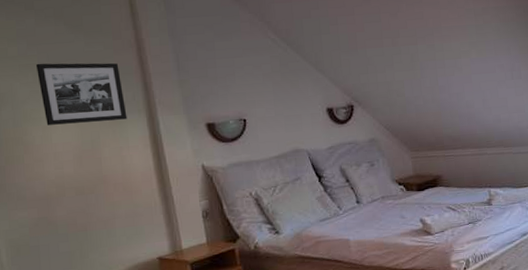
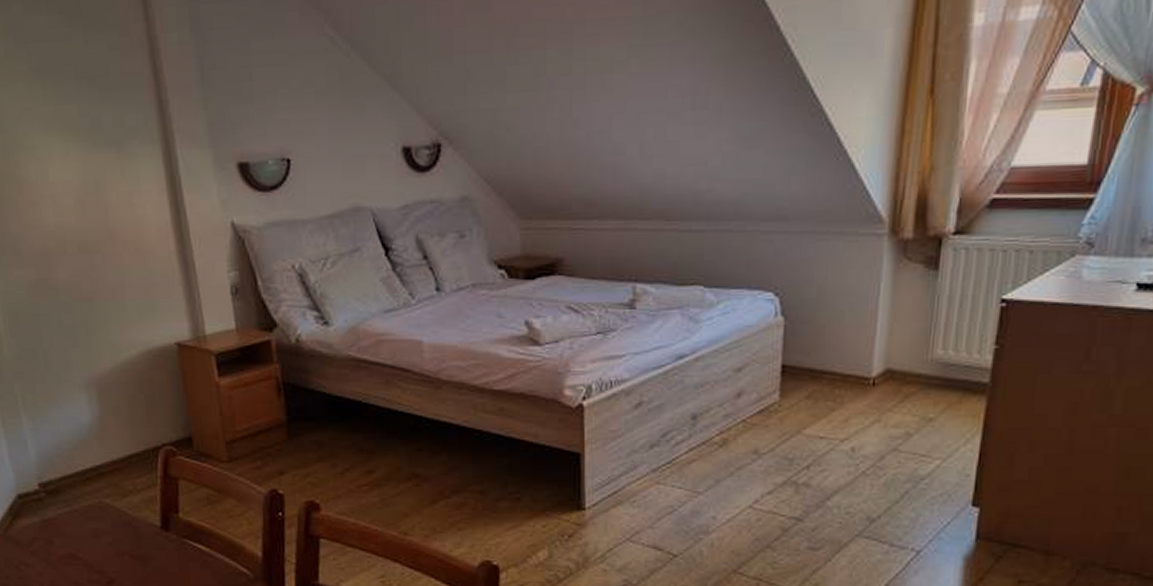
picture frame: present [35,63,127,126] -> none [26,69,138,157]

